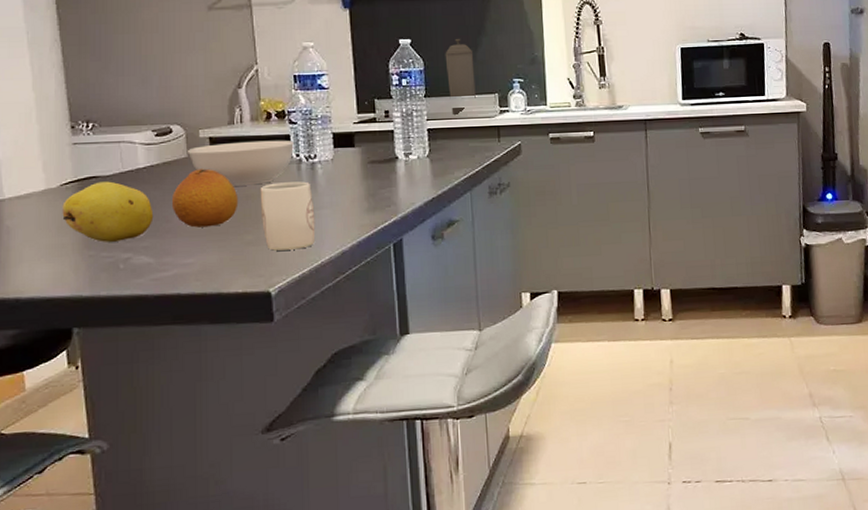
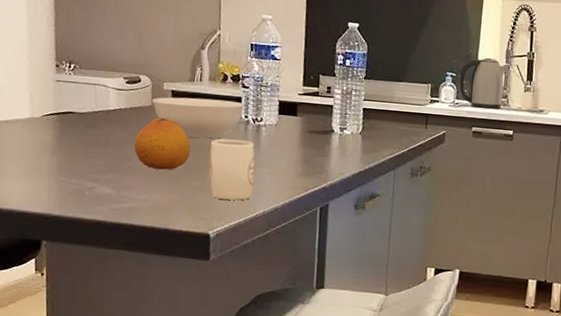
fruit: present [62,181,154,242] -> none [41,117,118,172]
canister: present [445,38,476,116] -> none [387,28,414,99]
kettle: none [528,57,578,113] -> present [459,57,505,110]

